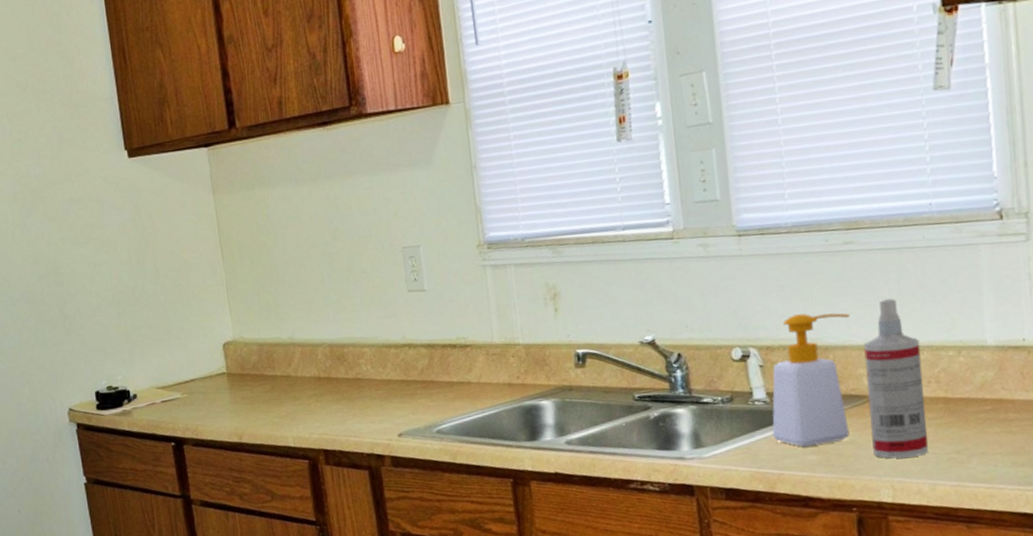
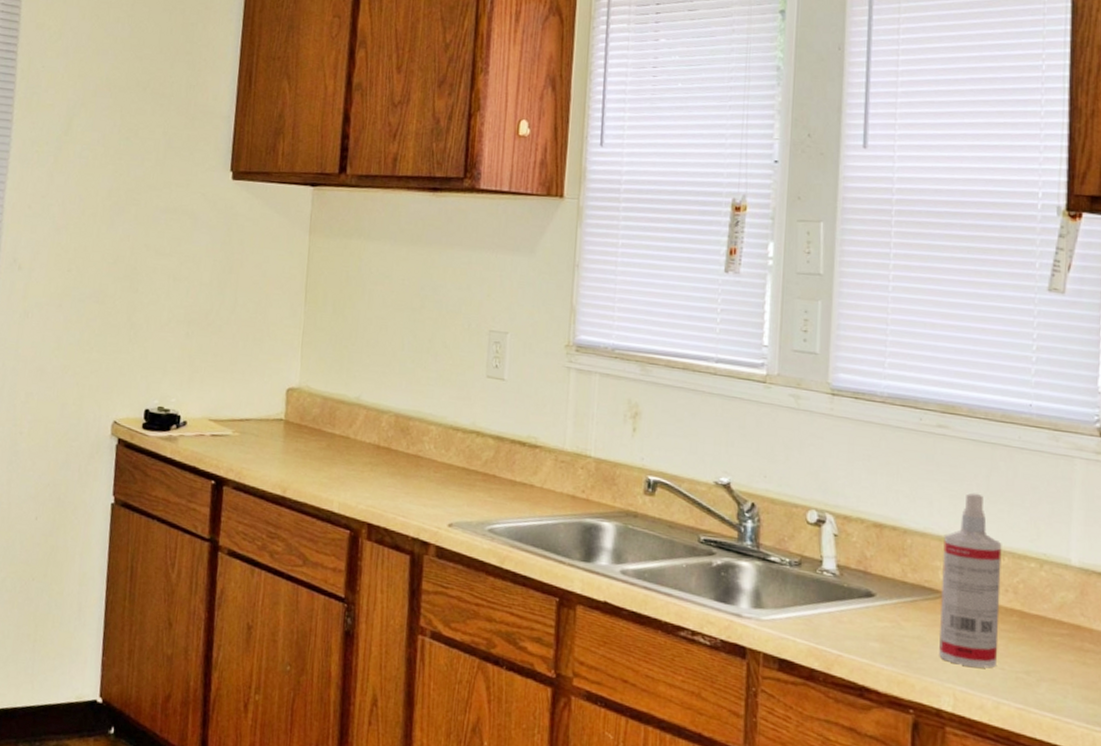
soap bottle: present [772,313,850,447] -> none [837,489,934,634]

